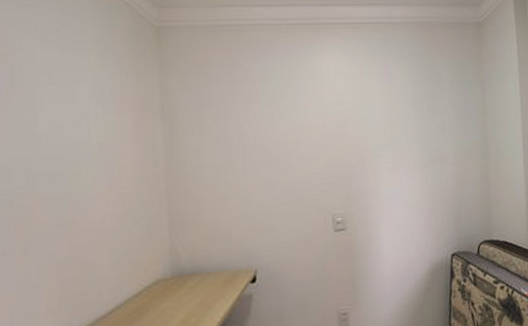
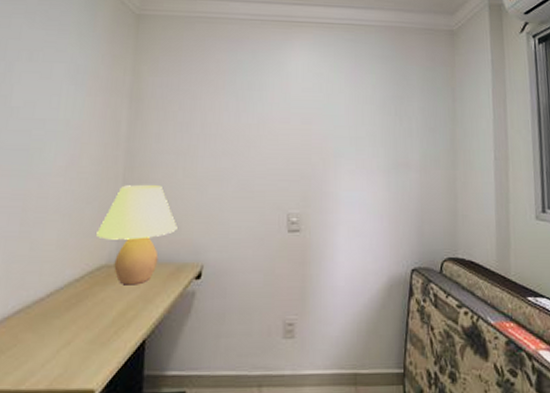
table lamp: none [148,199,227,296] -> present [96,185,177,285]

